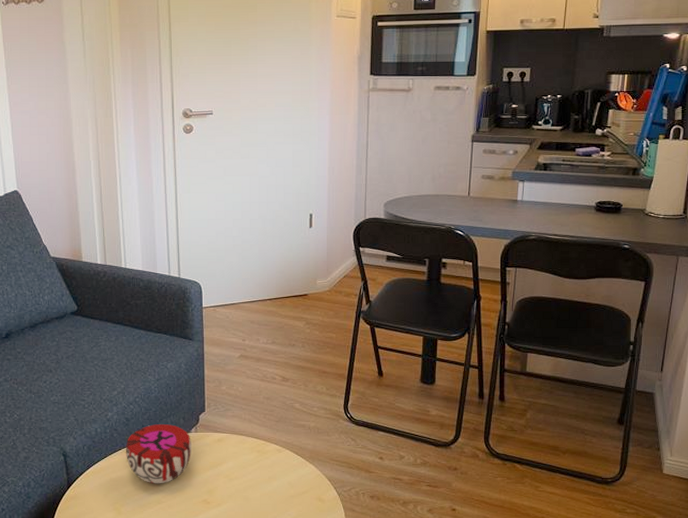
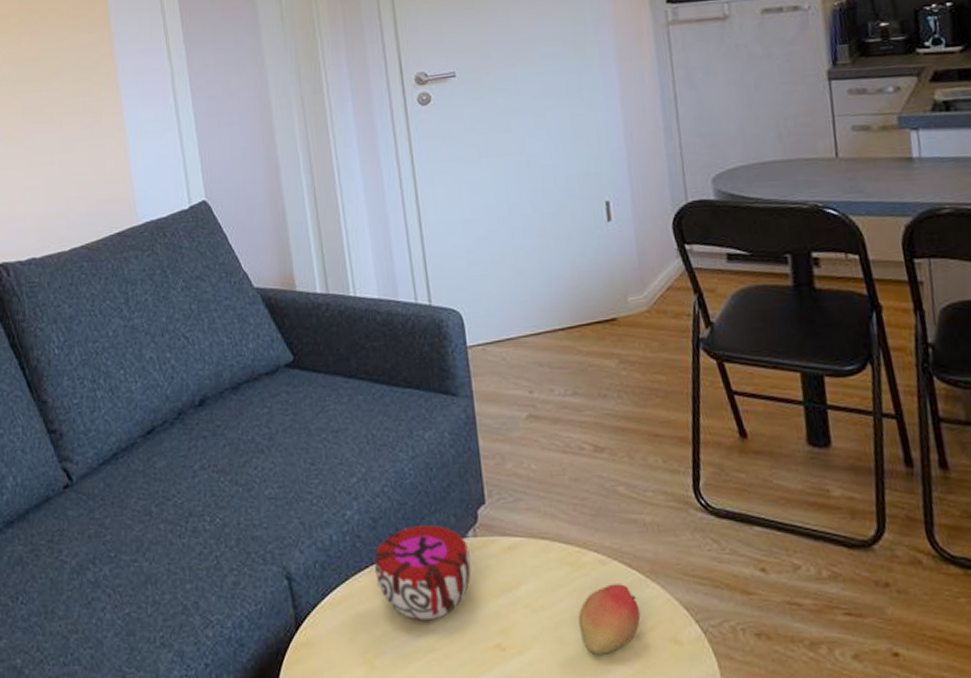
fruit: none [259,464,300,507] -> present [578,584,641,654]

